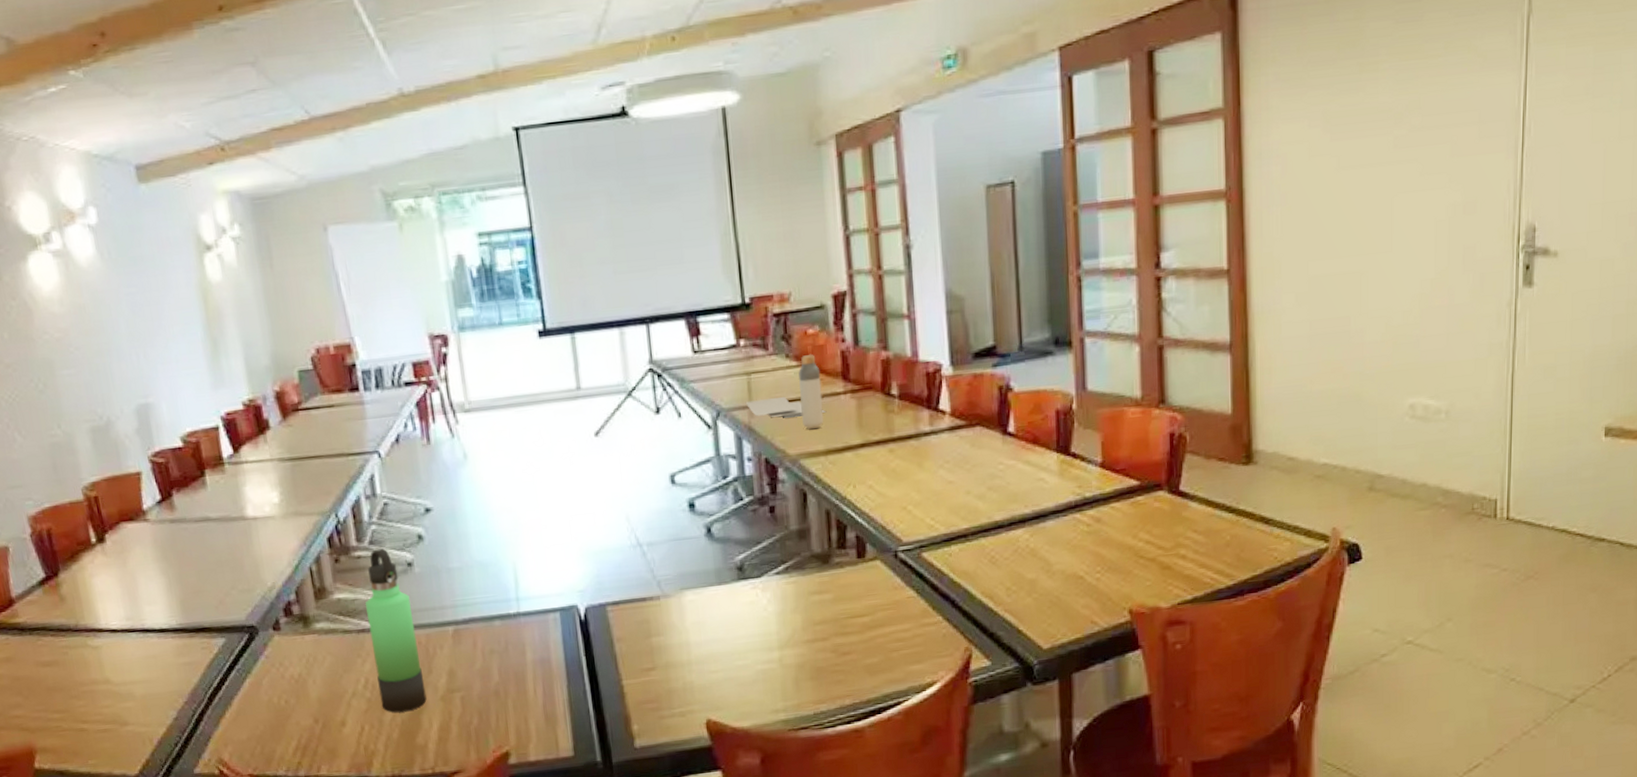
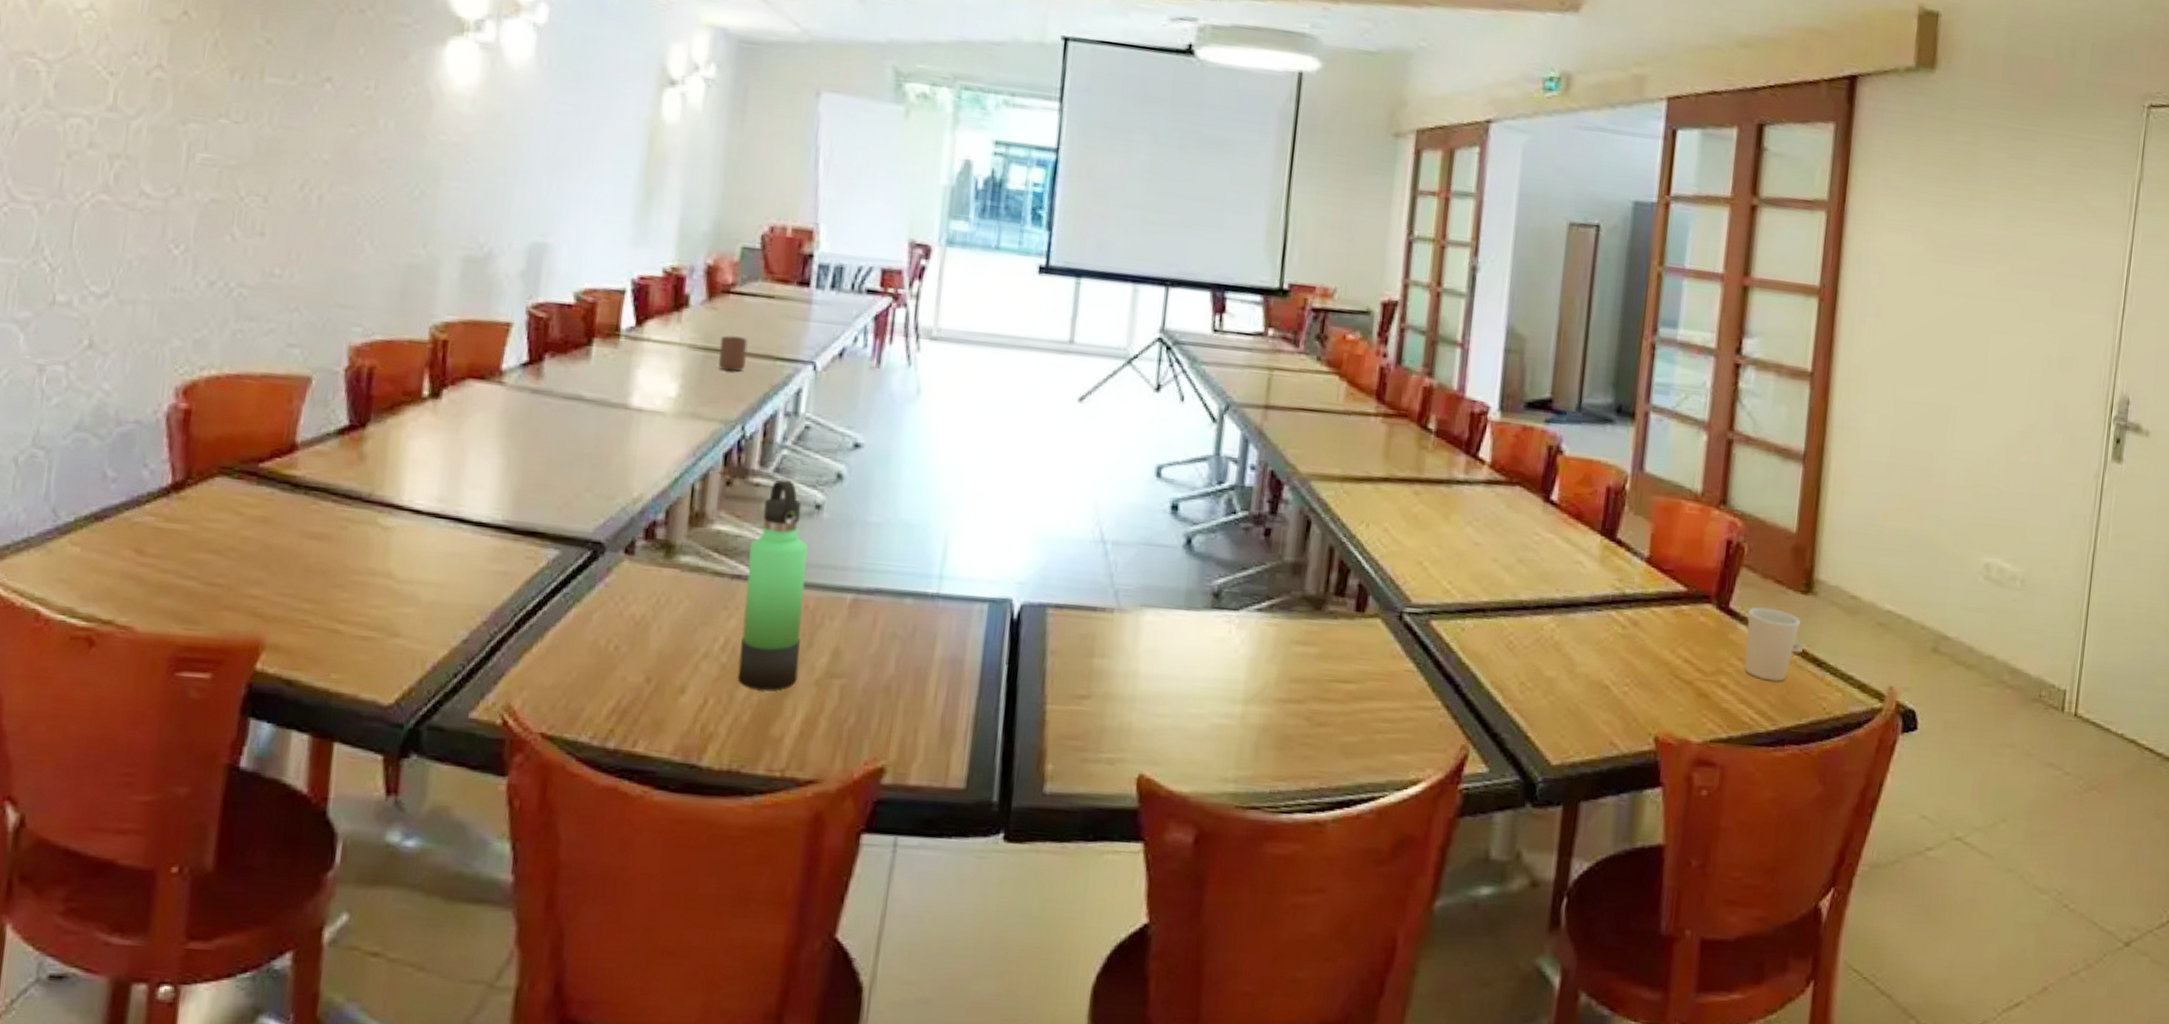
cup: none [300,443,326,473] -> present [718,335,748,372]
papers: present [745,396,827,418] -> none [1261,400,1352,433]
bottle: present [798,354,824,430] -> none [1321,362,1353,449]
cup: none [1197,483,1251,545] -> present [1744,607,1804,682]

